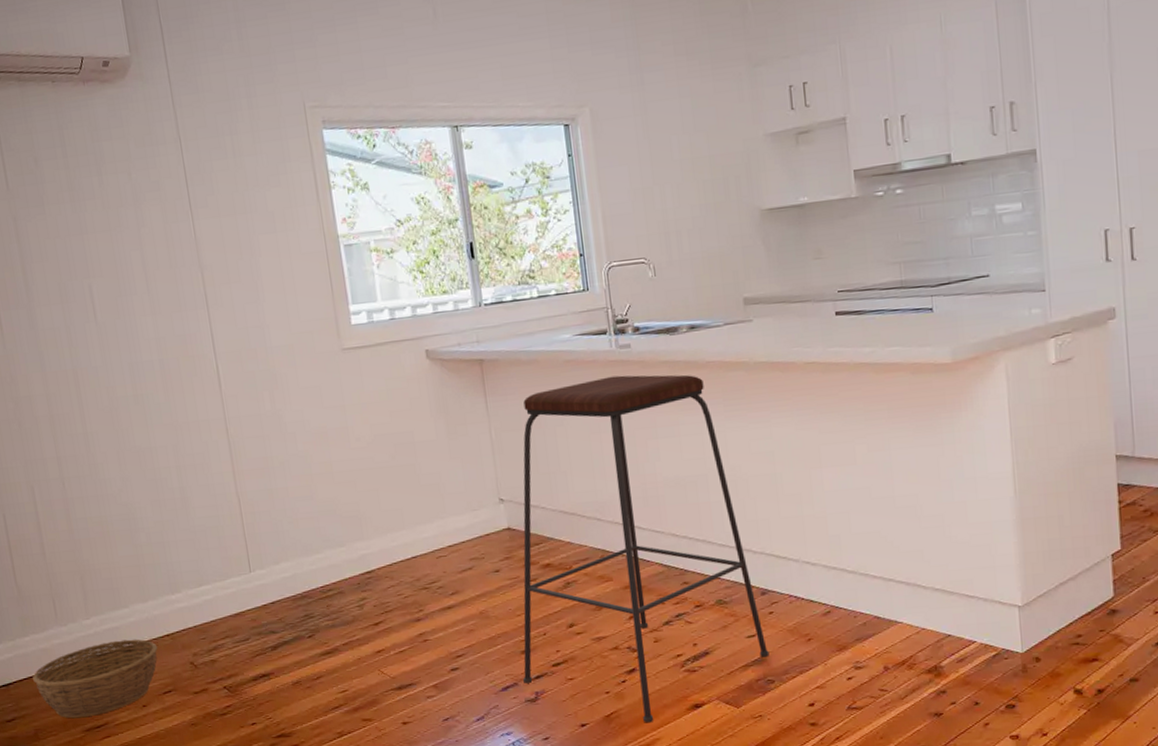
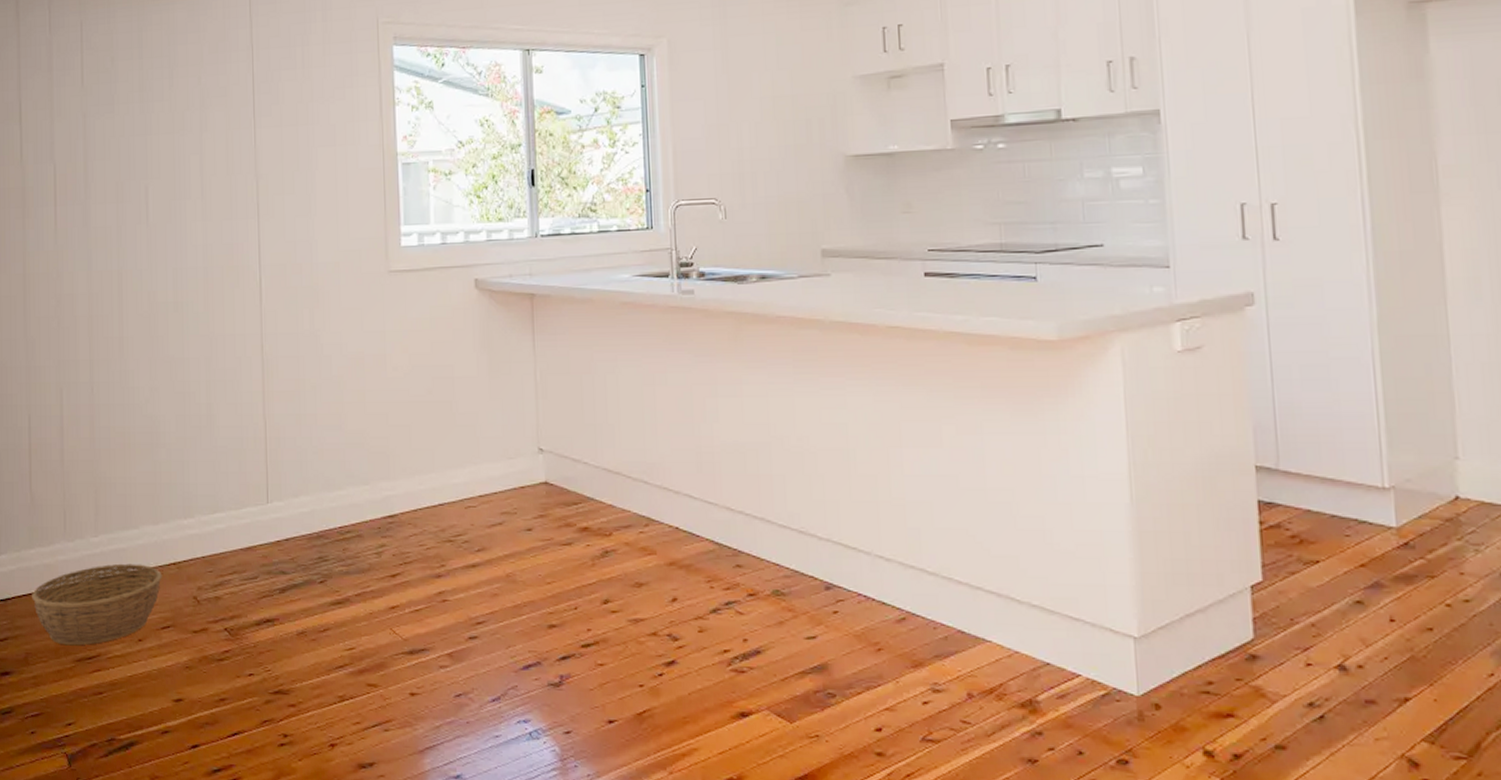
bar stool: present [523,374,769,723] -> none [548,323,831,729]

